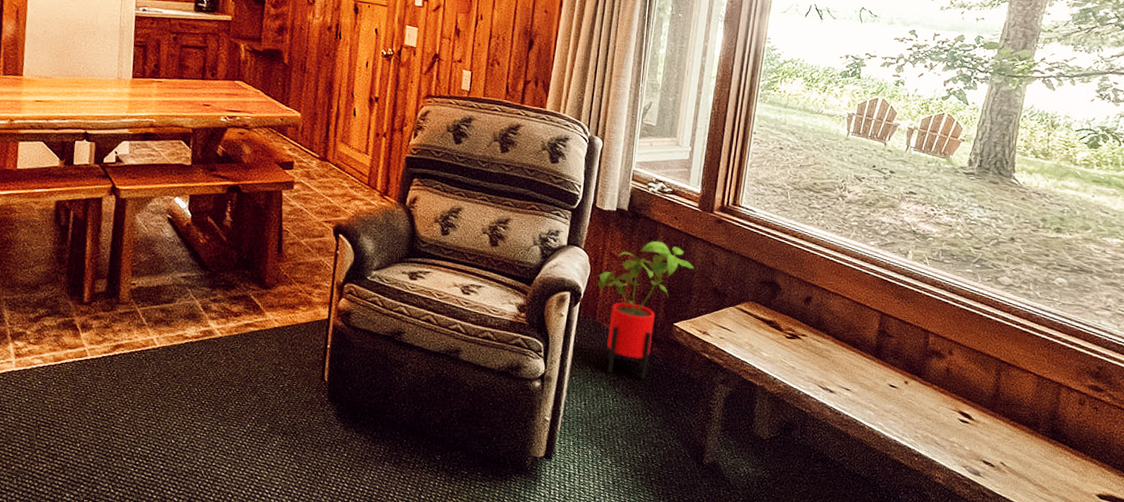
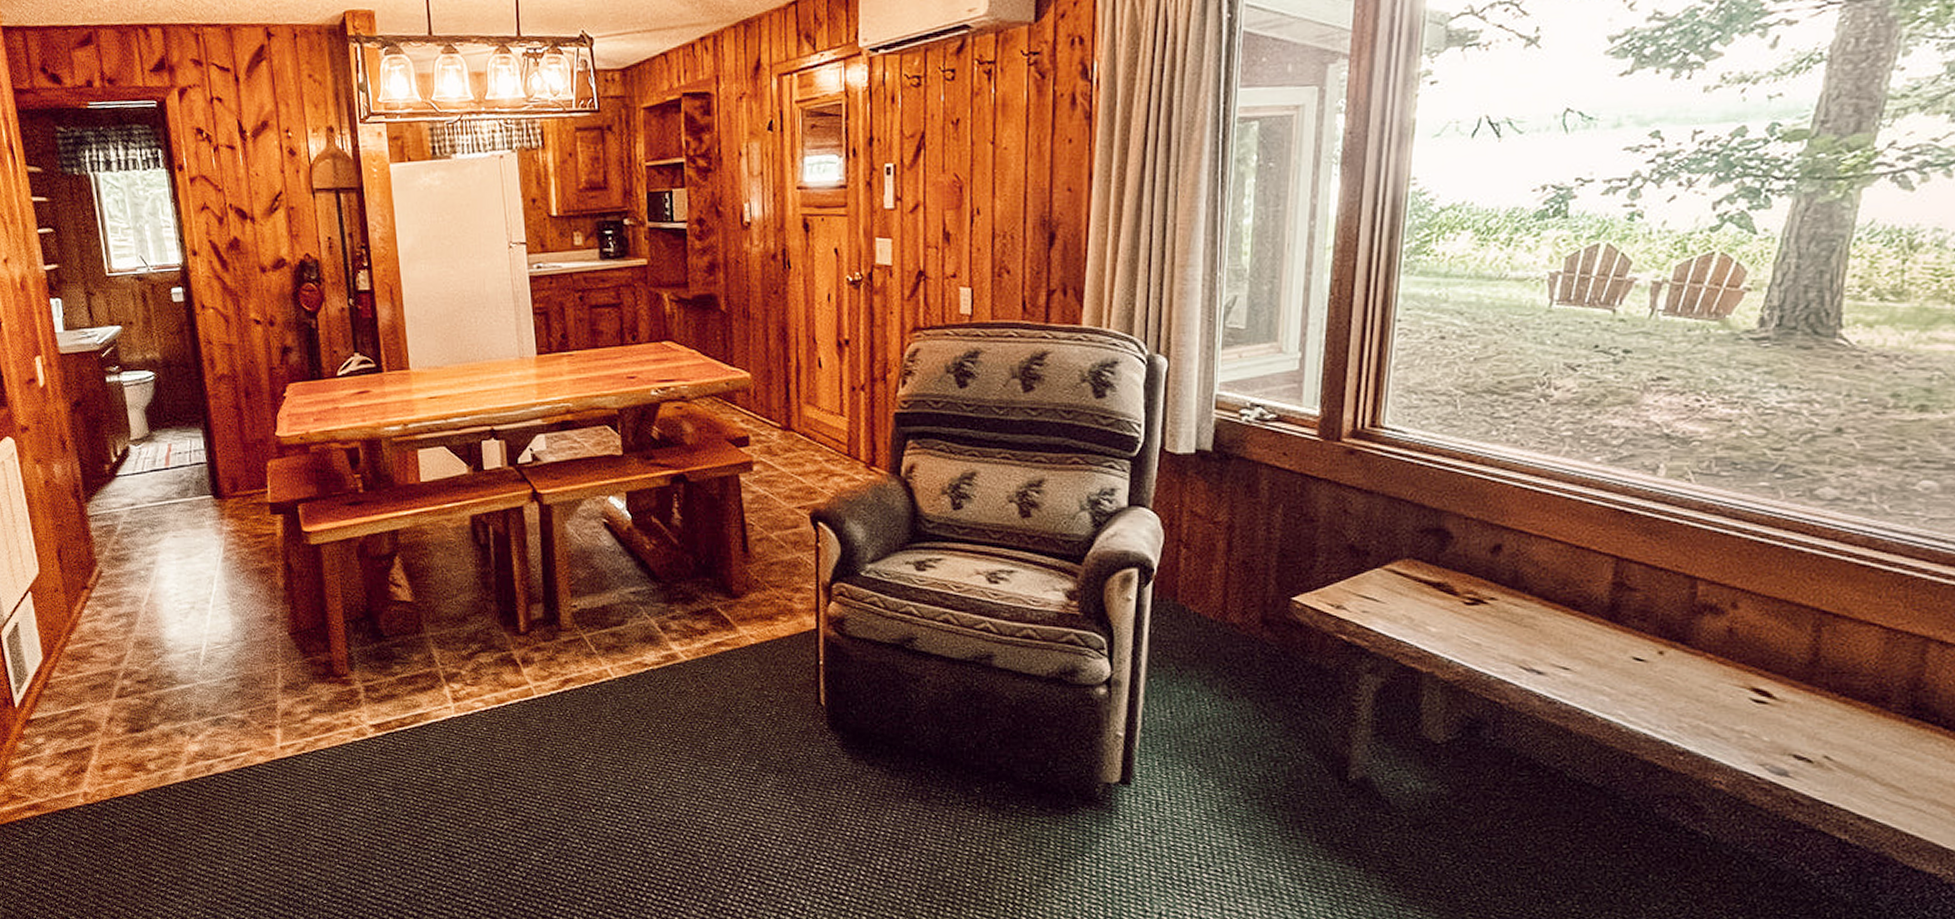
house plant: present [597,241,695,380] -> none [1175,488,1318,676]

